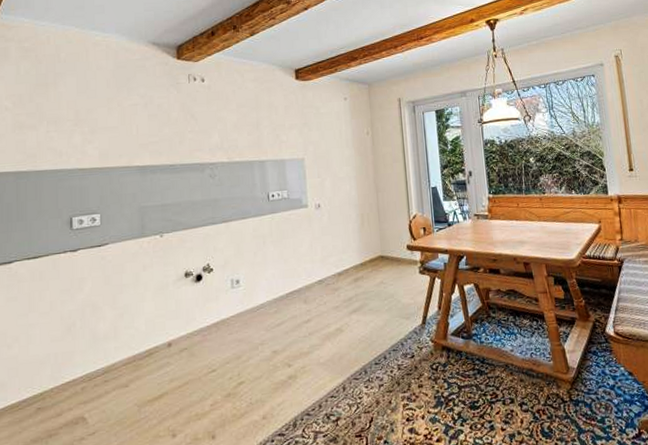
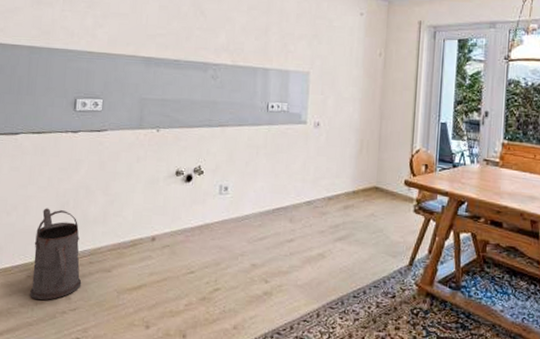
watering can: none [41,332,98,432] -> present [30,208,82,301]

